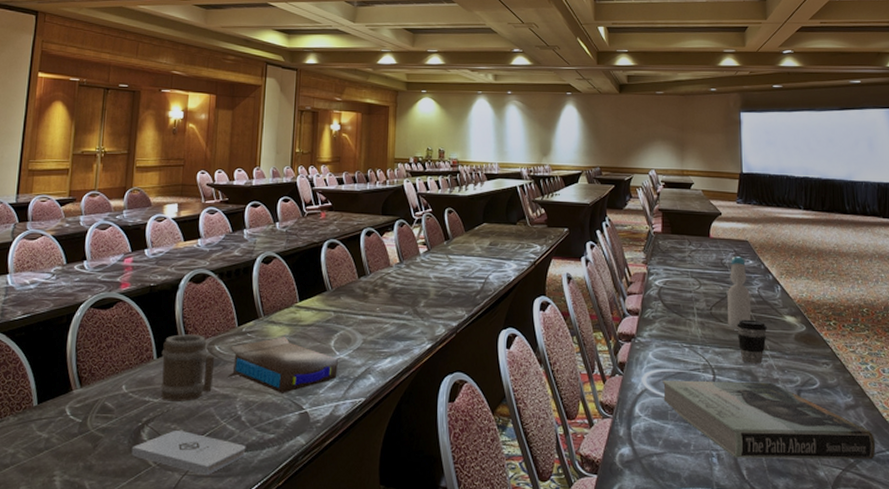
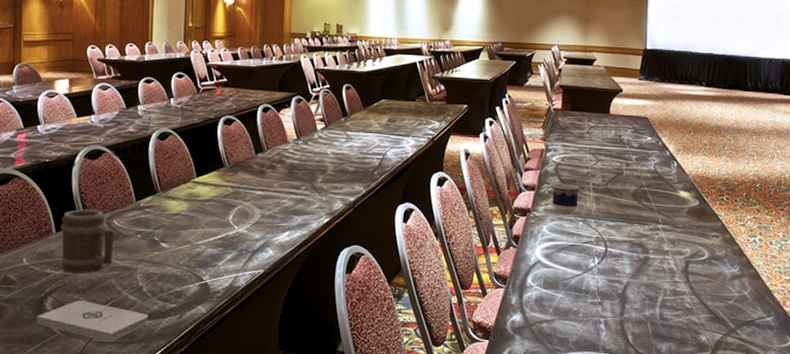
book: present [227,337,338,393] -> none [127,211,237,266]
cup: none [656,308,684,339] -> present [552,183,580,214]
book: present [662,380,876,460] -> none [555,252,757,326]
bottle: present [728,257,750,331] -> none [623,133,646,205]
coffee cup: present [737,319,767,364] -> none [631,194,661,237]

